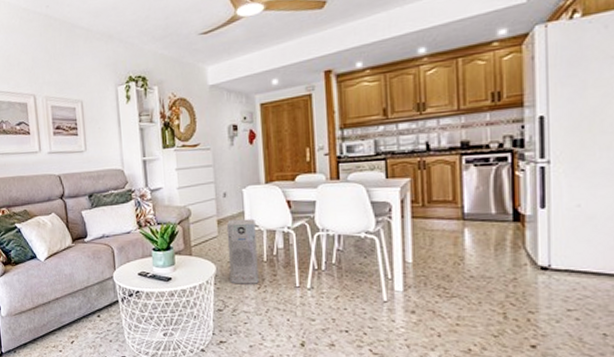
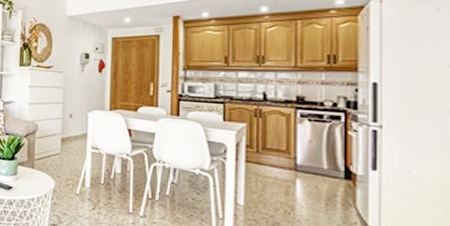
air purifier: present [226,218,259,284] -> none [67,139,97,205]

